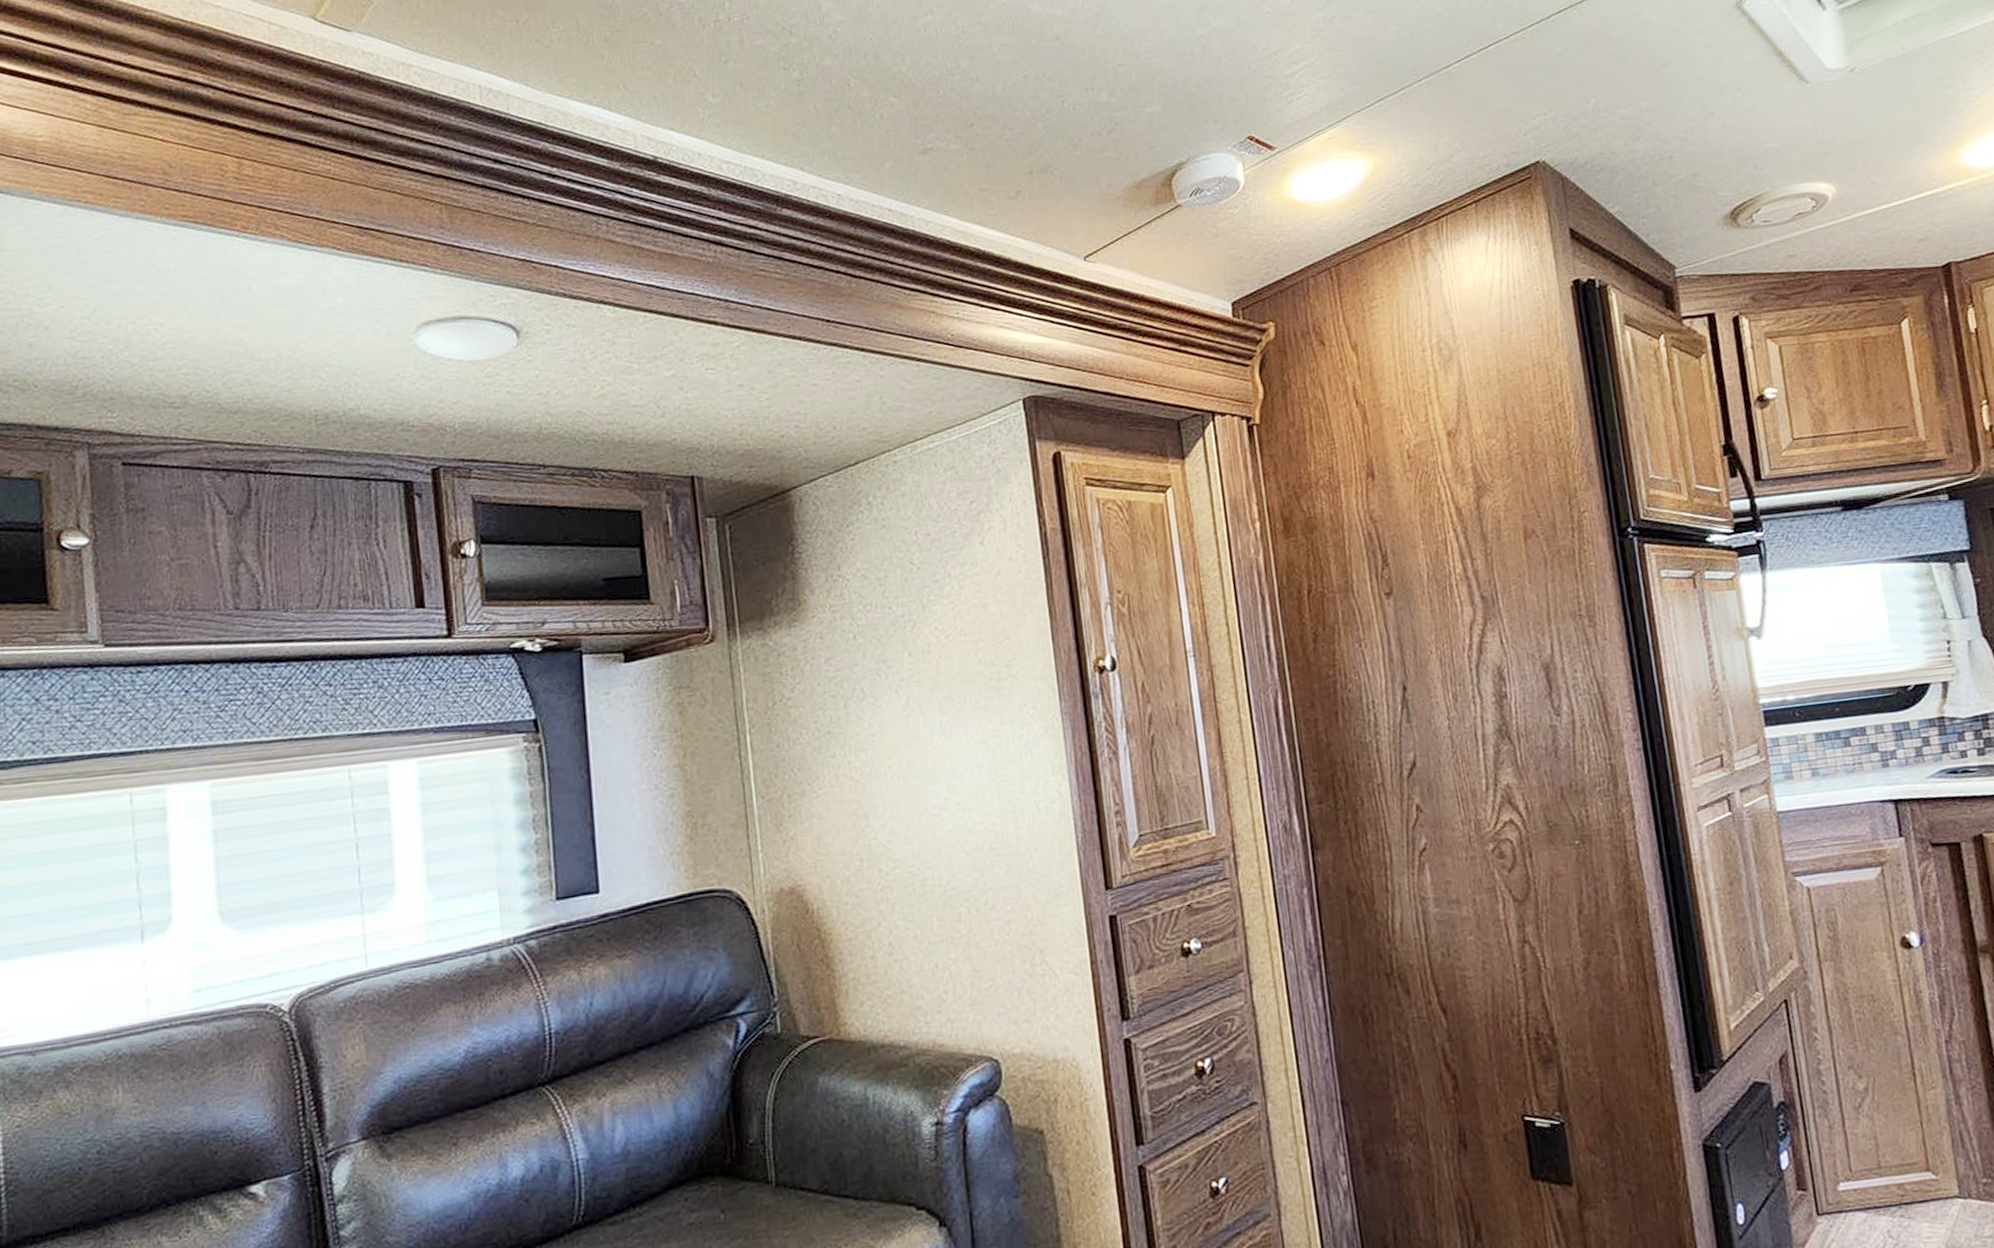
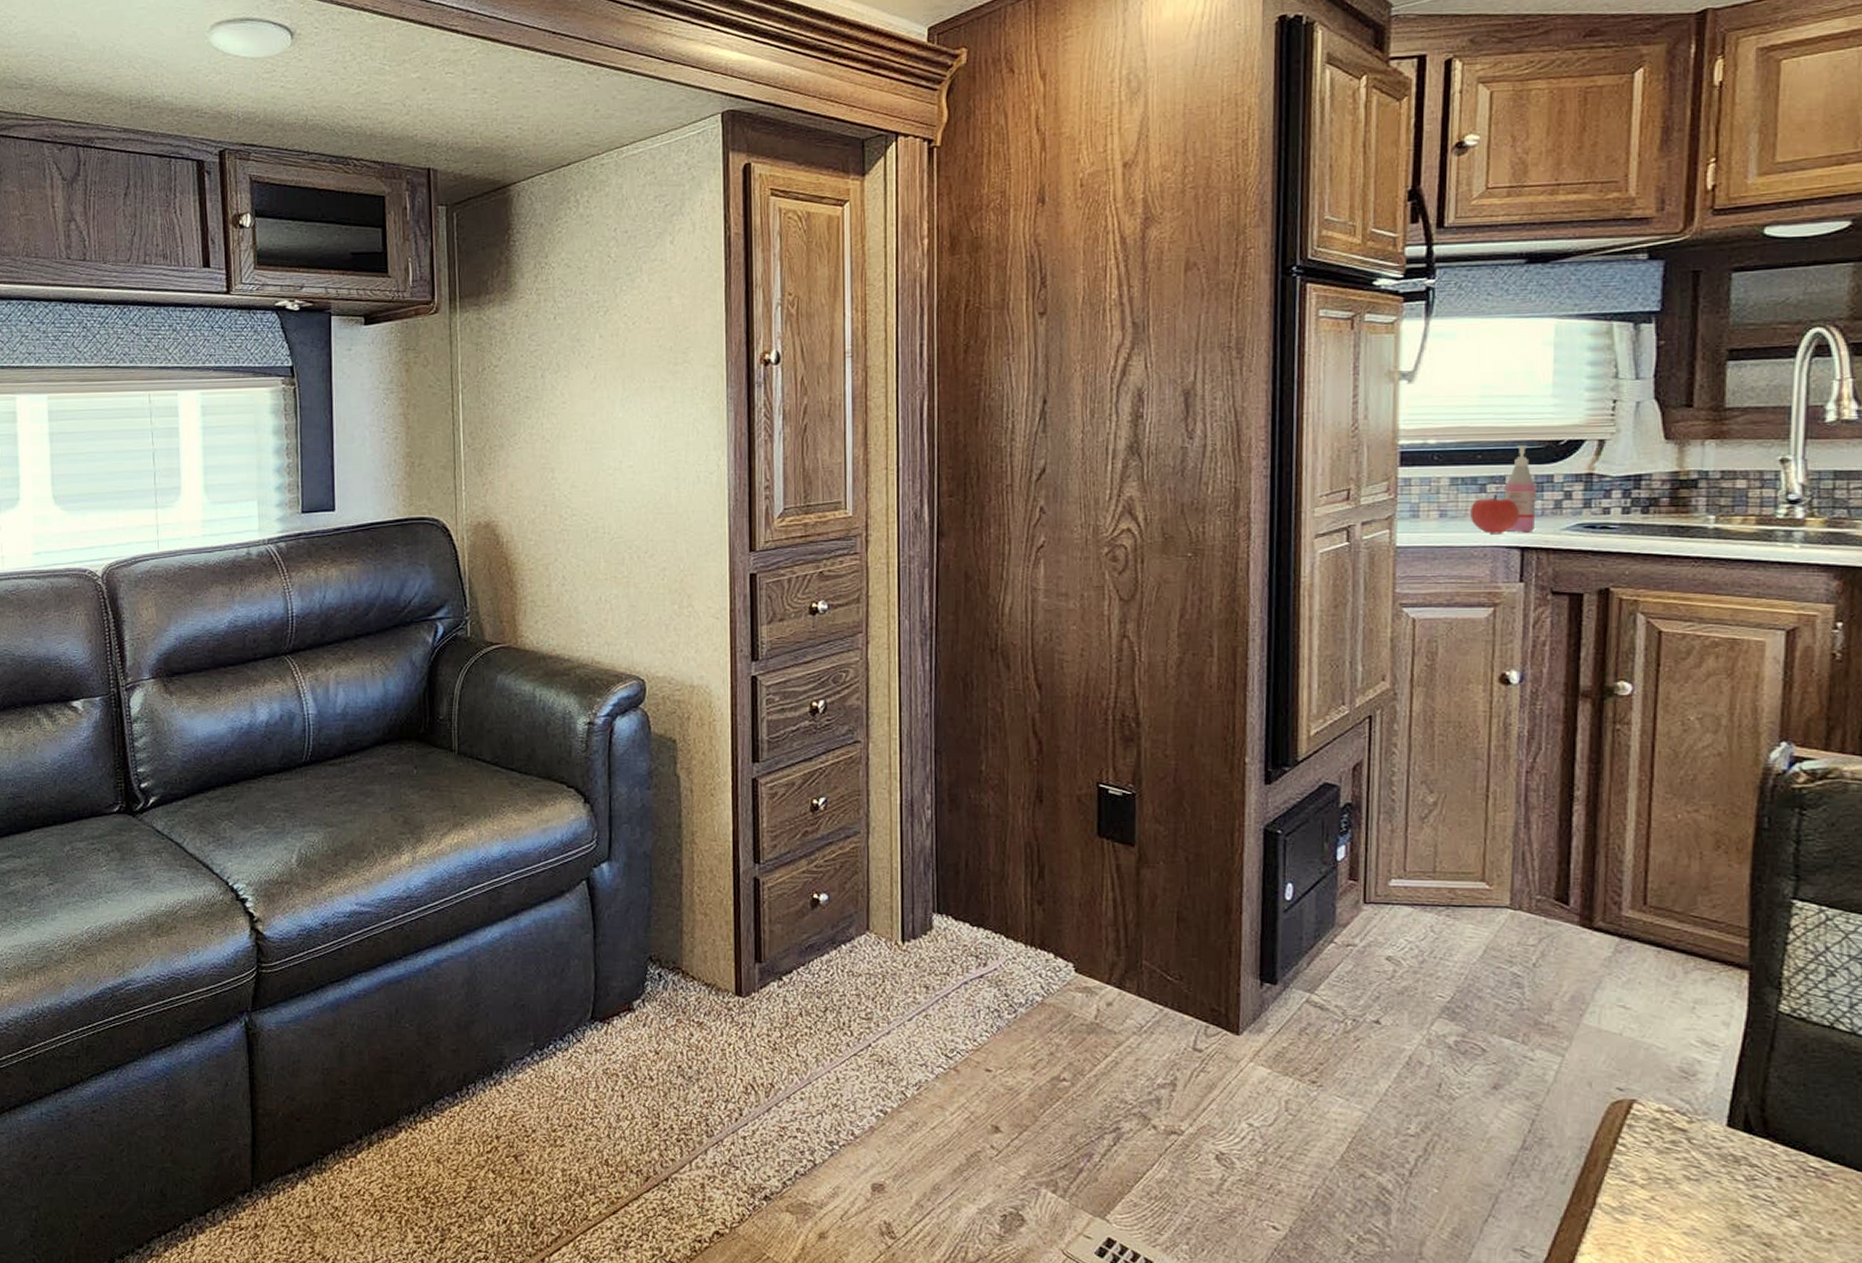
fruit: none [1839,747,1886,789] -> present [1471,494,1519,535]
soap dispenser: none [1866,693,1902,785] -> present [1504,445,1536,532]

